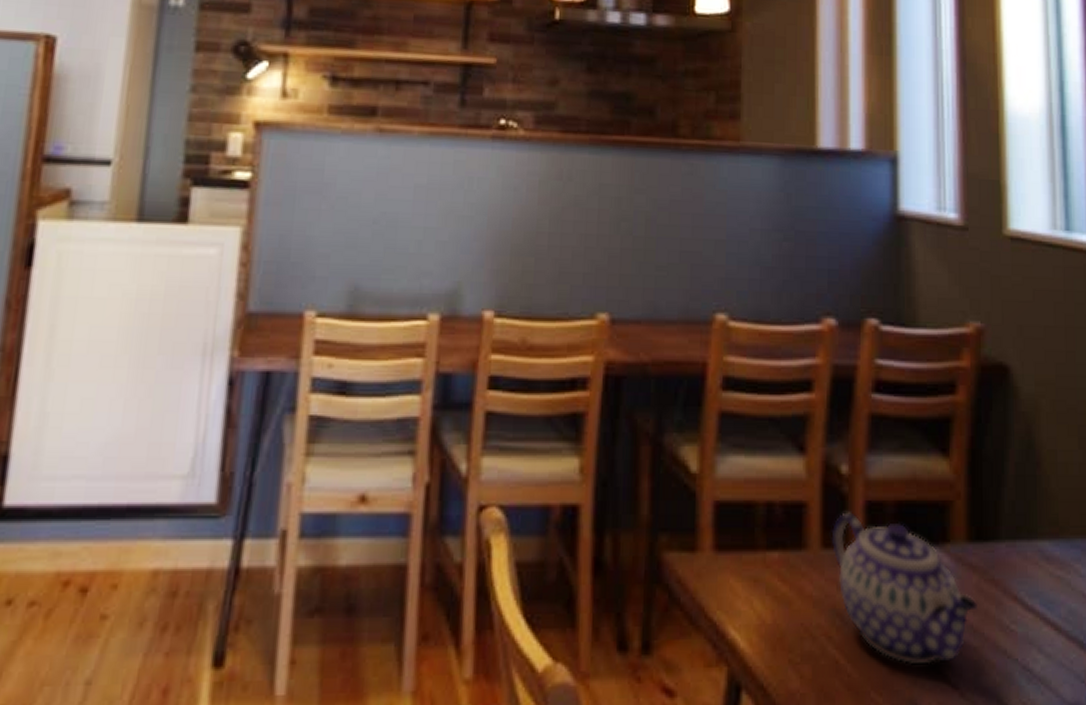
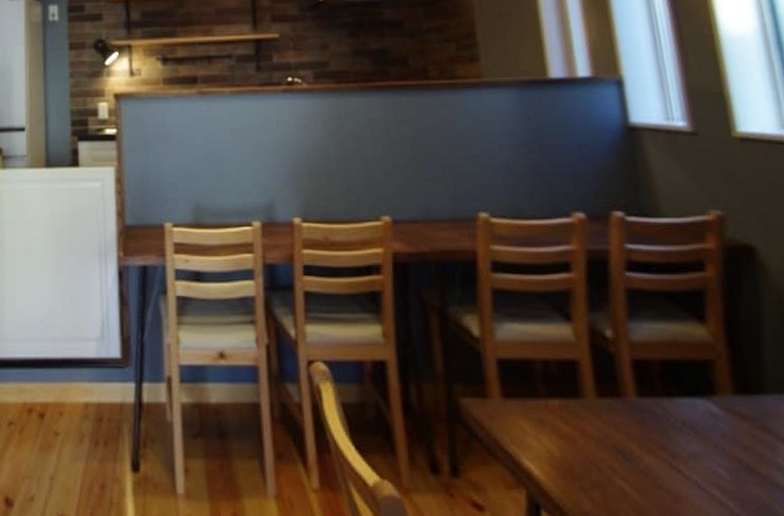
teapot: present [831,512,977,665] -> none [603,368,752,496]

